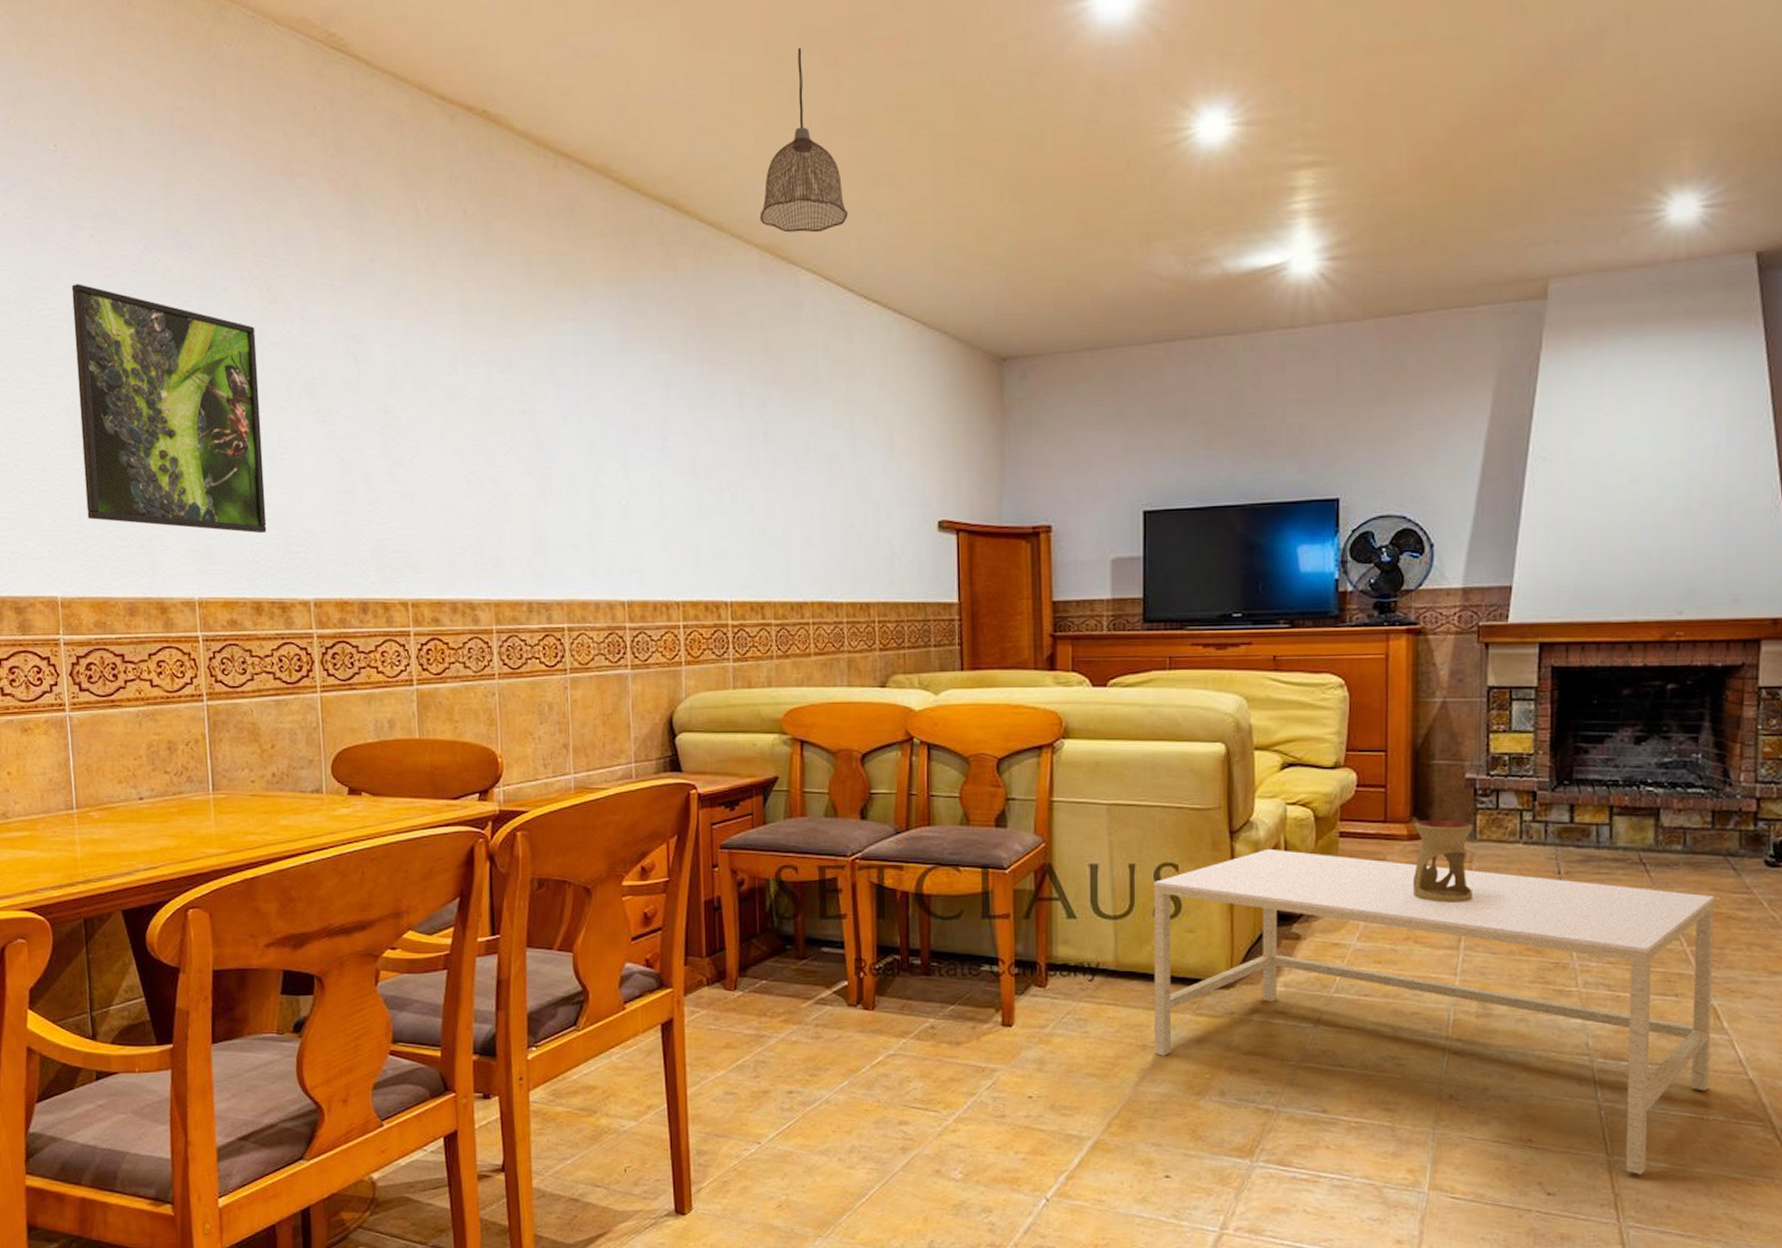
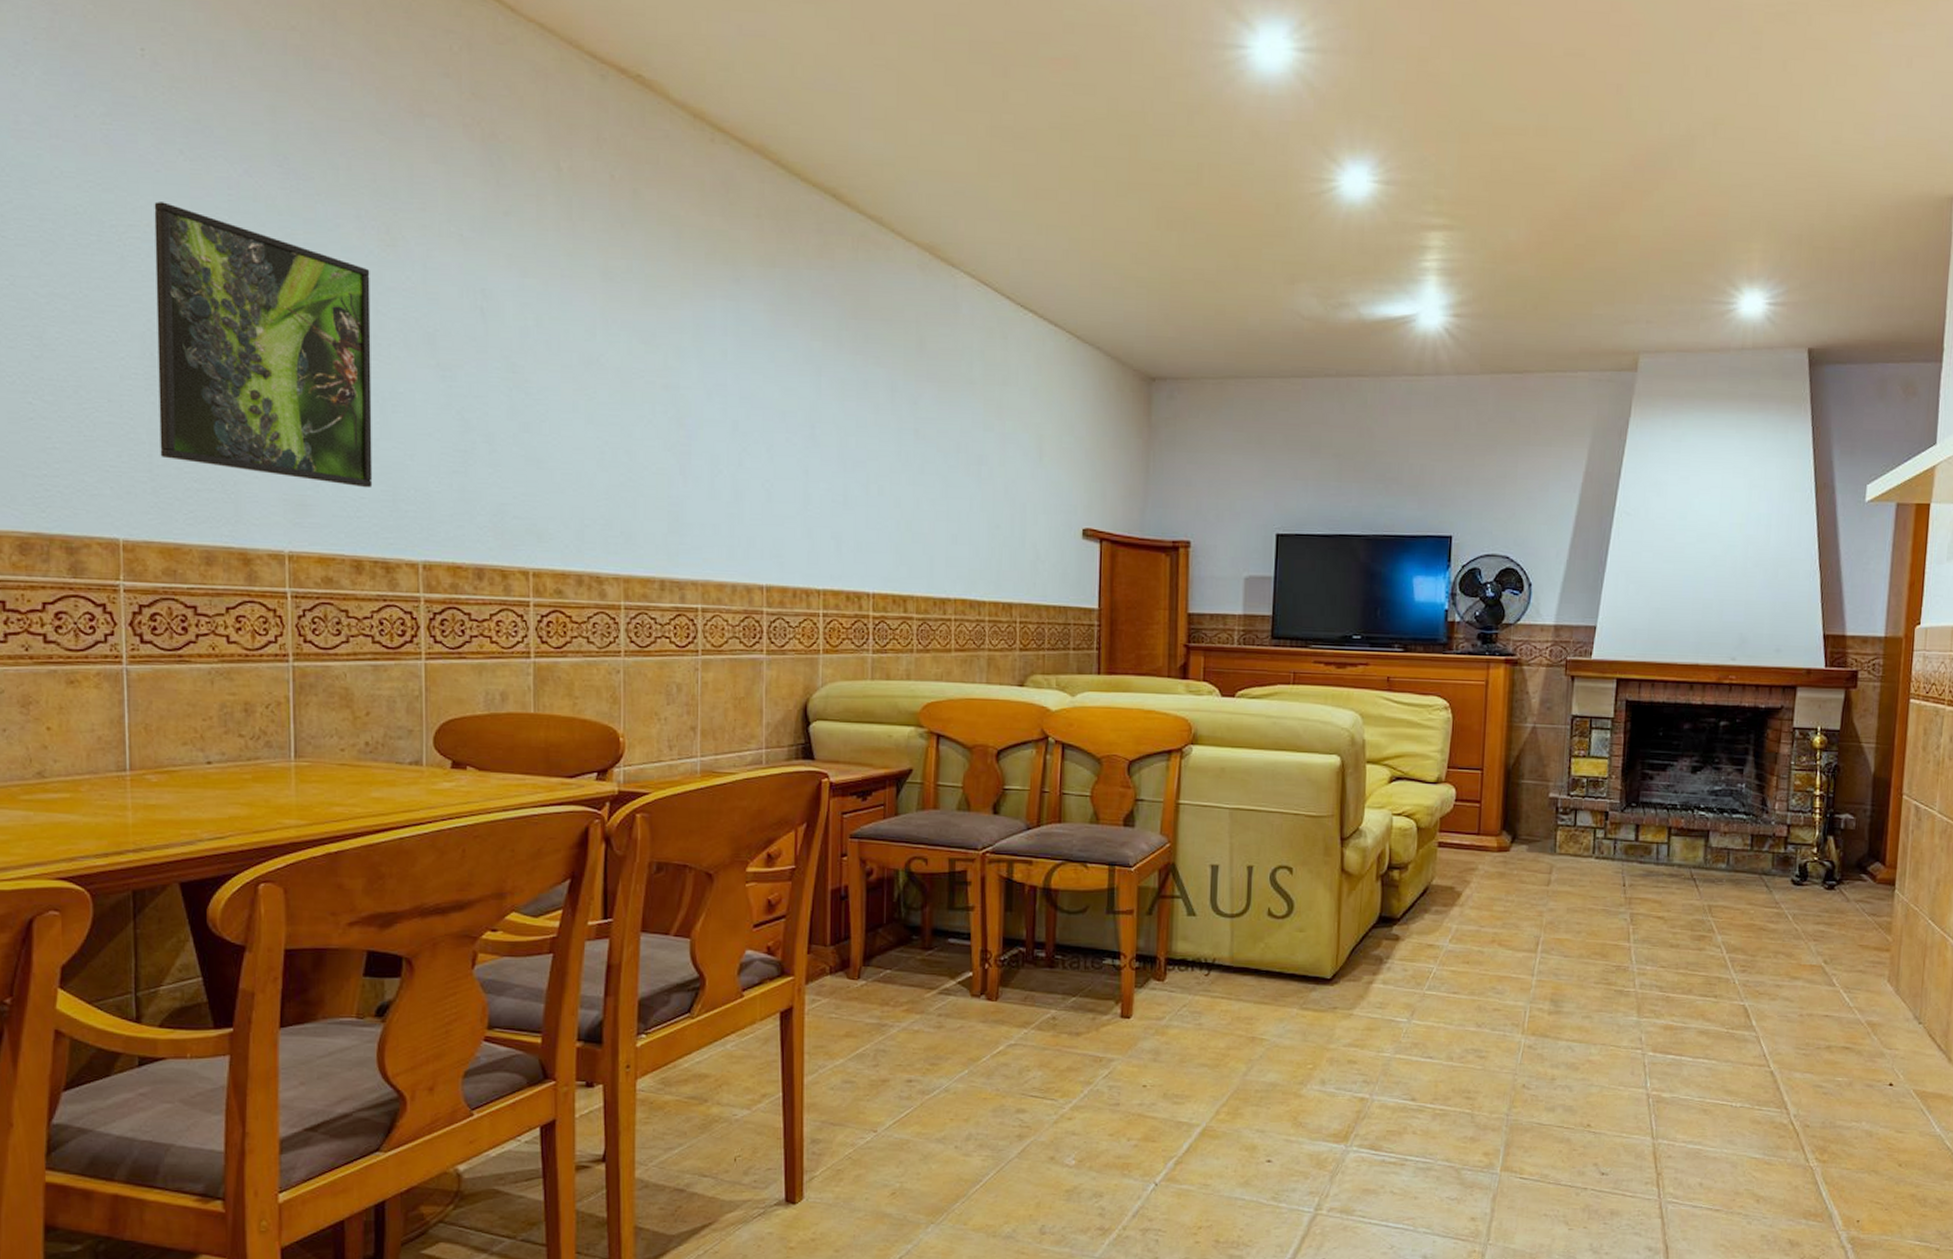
pendant lamp: present [759,47,848,233] -> none [921,55,1010,238]
coffee table: present [1154,848,1715,1174] -> none [1262,855,1750,1155]
oil burner: present [1412,819,1473,903] -> none [1499,833,1554,910]

